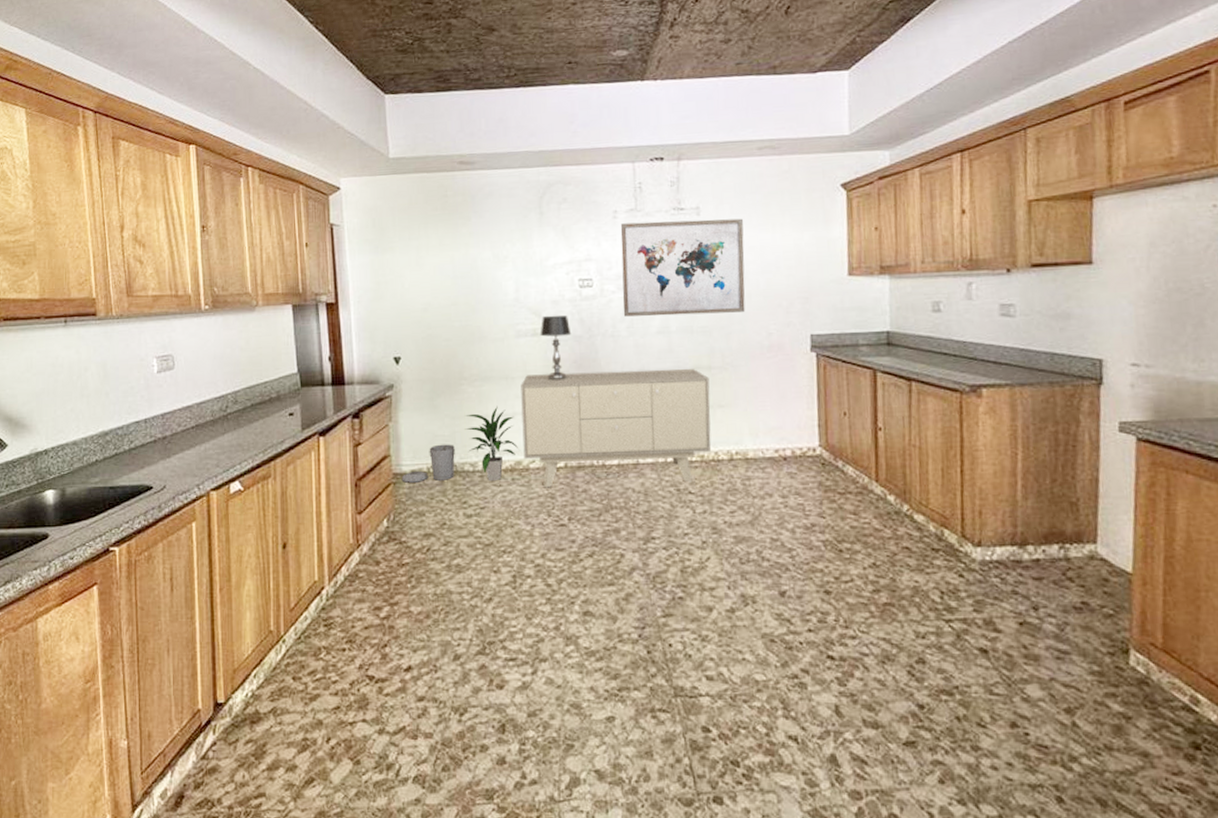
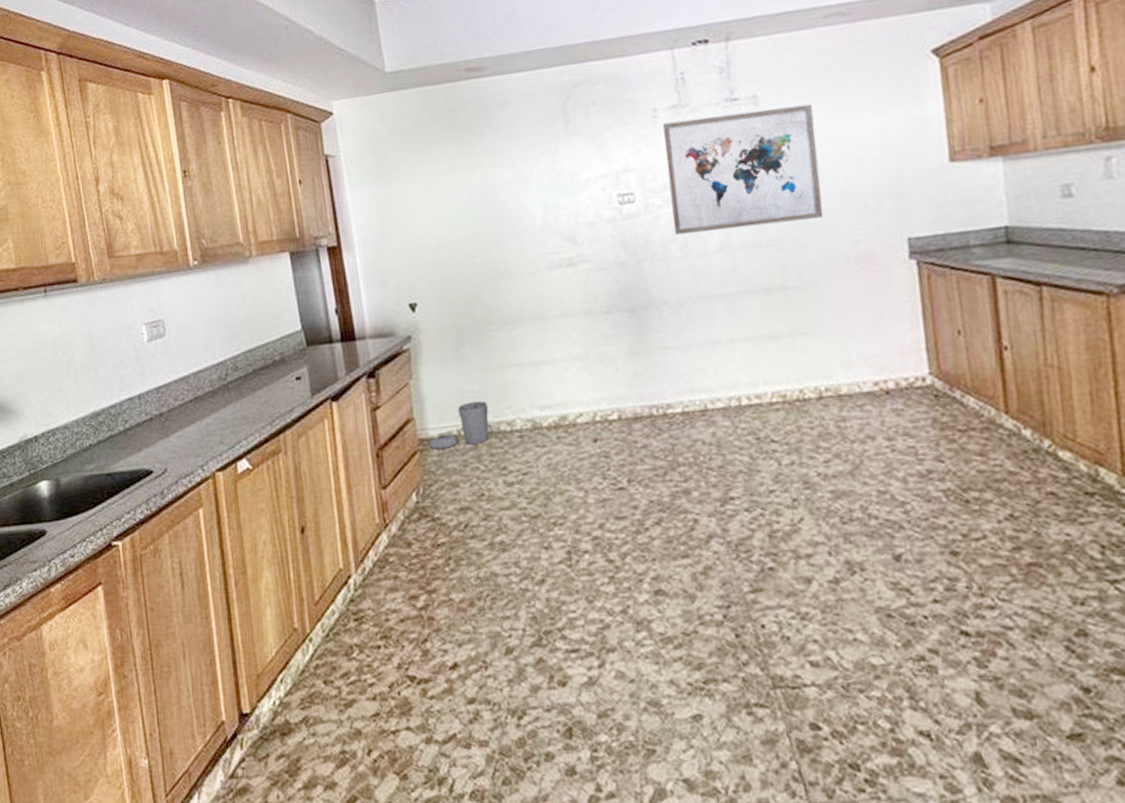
indoor plant: present [465,406,519,480] -> none [497,352,563,441]
sideboard: present [521,369,712,488] -> none [558,291,796,446]
table lamp: present [540,315,572,381] -> none [576,239,614,318]

